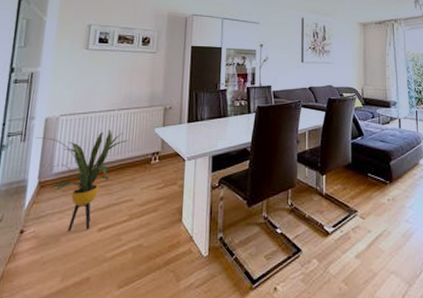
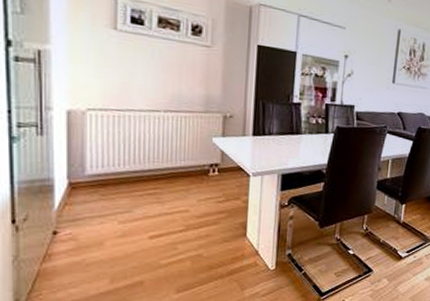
house plant: present [36,129,128,232] -> none [57,132,179,237]

